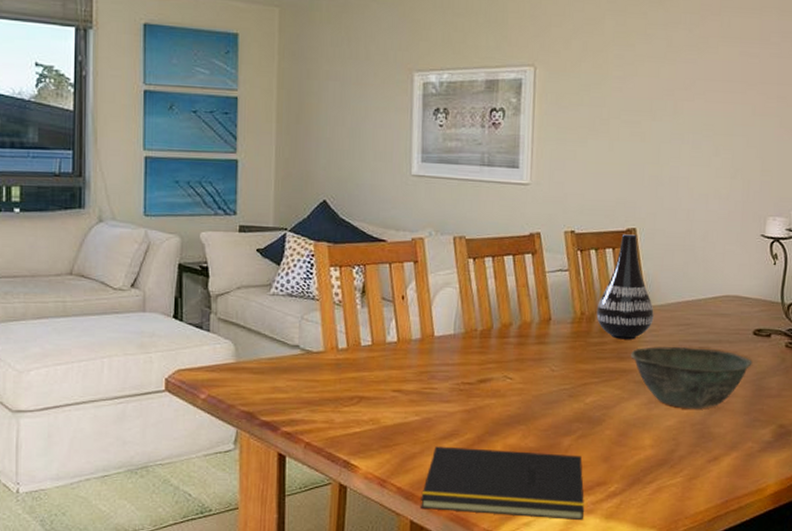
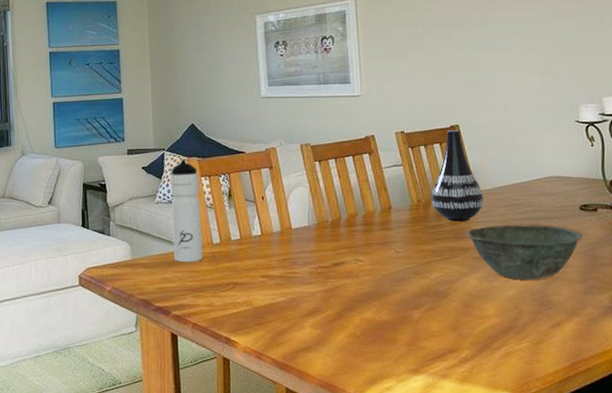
water bottle: none [288,243,327,370] -> present [170,159,203,263]
notepad: present [421,446,585,521] -> none [293,322,441,385]

